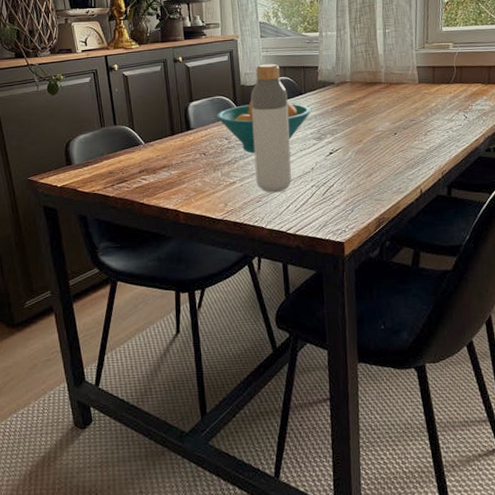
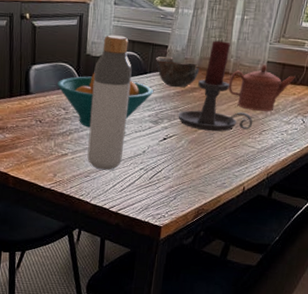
bowl: none [309,75,353,103] -> present [156,56,200,88]
candle holder: none [340,54,416,140] -> present [178,40,253,132]
teapot: none [384,70,448,114] -> present [228,65,296,112]

